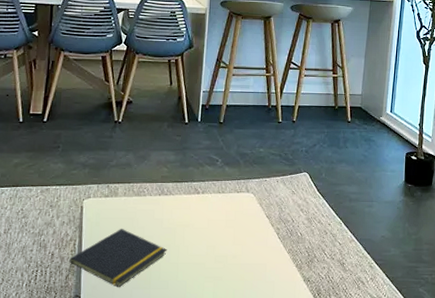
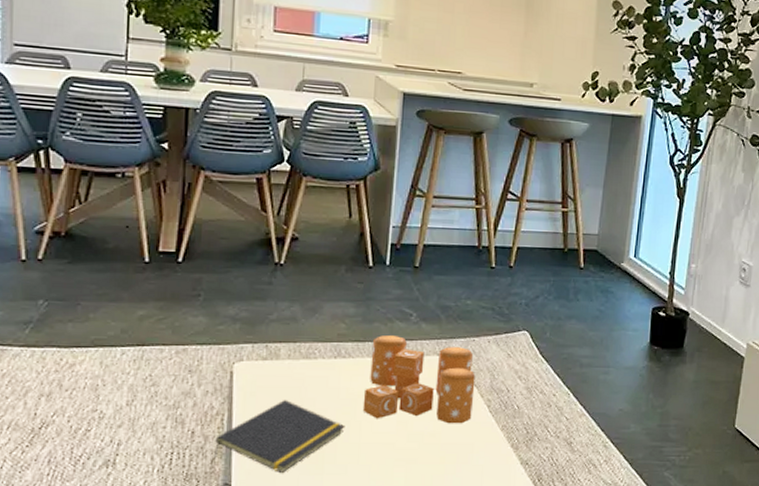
candle: none [180,177,267,248] -> present [362,335,476,424]

